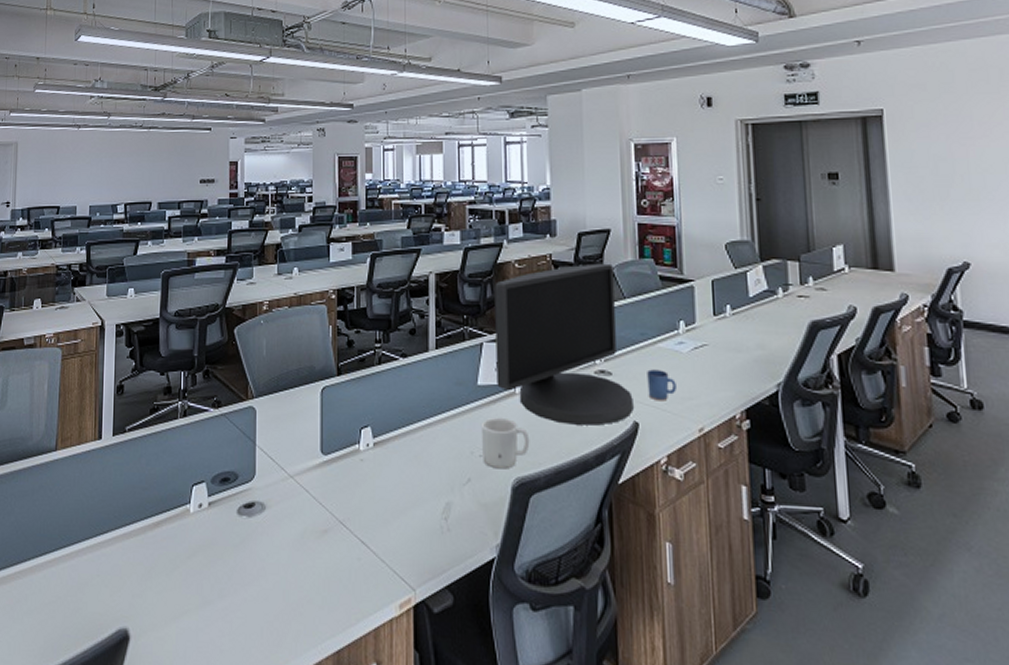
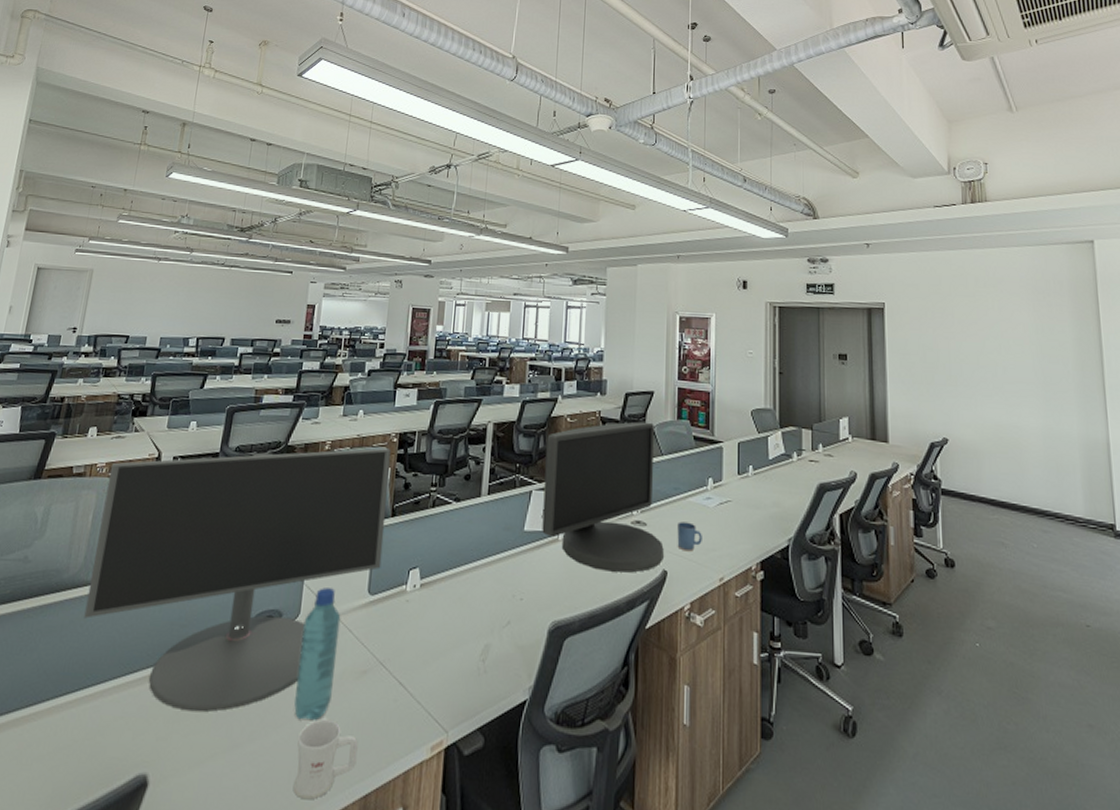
computer monitor: none [52,305,332,570] -> present [84,448,391,712]
water bottle: none [259,449,296,579] -> present [294,588,341,721]
mug: none [266,576,326,655] -> present [293,718,358,800]
mug: present [480,417,530,469] -> none [523,562,568,613]

